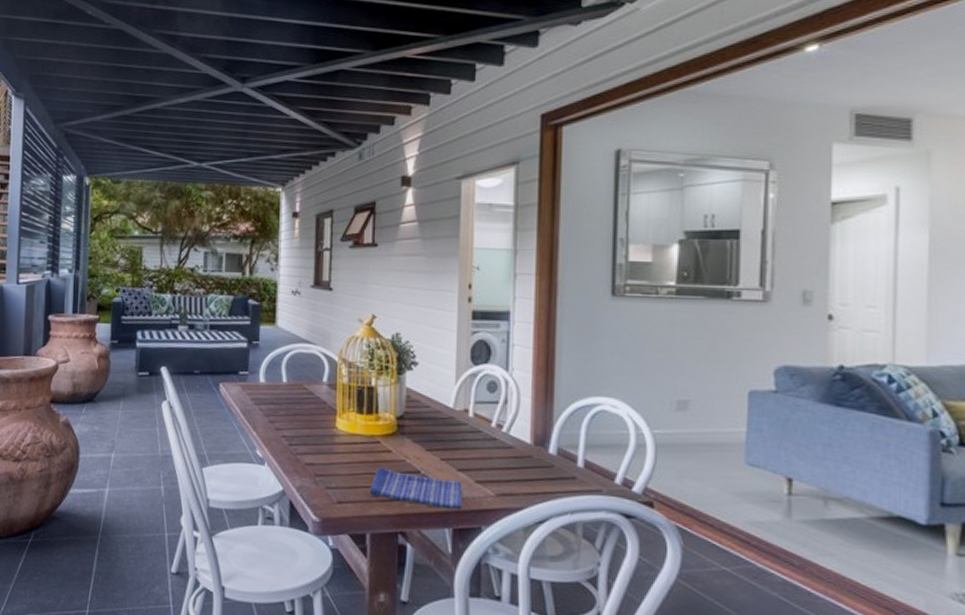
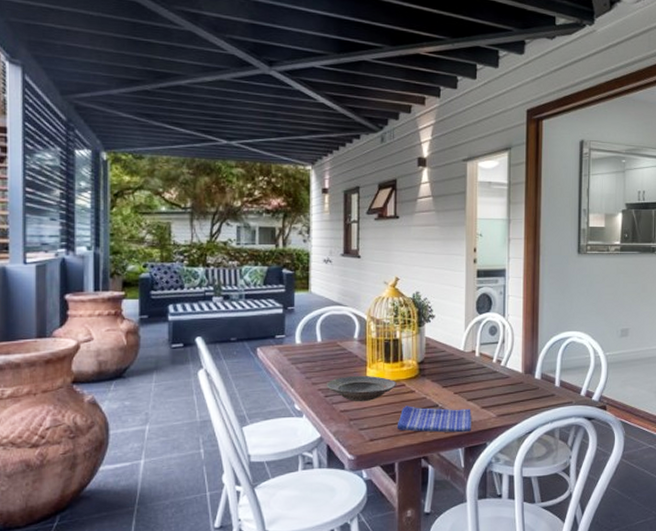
plate: none [290,424,371,456] -> present [326,375,397,401]

